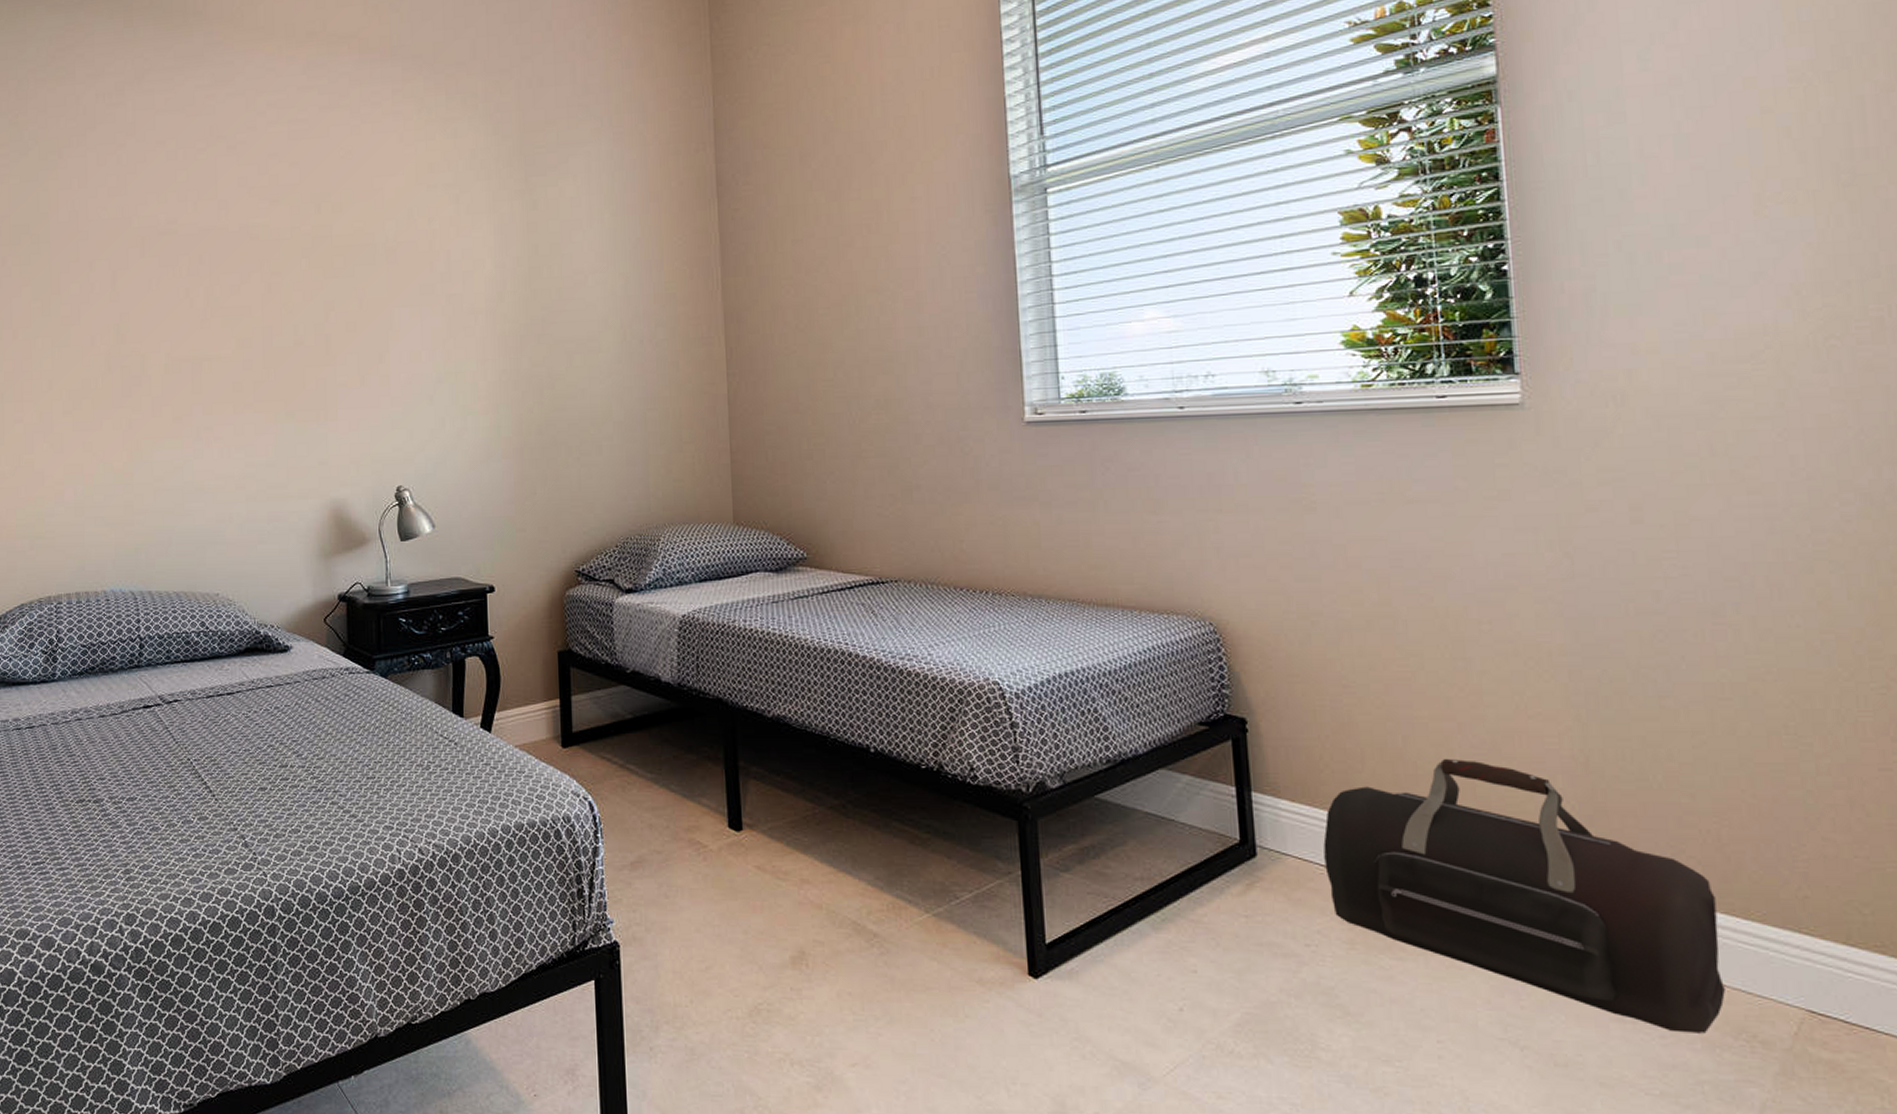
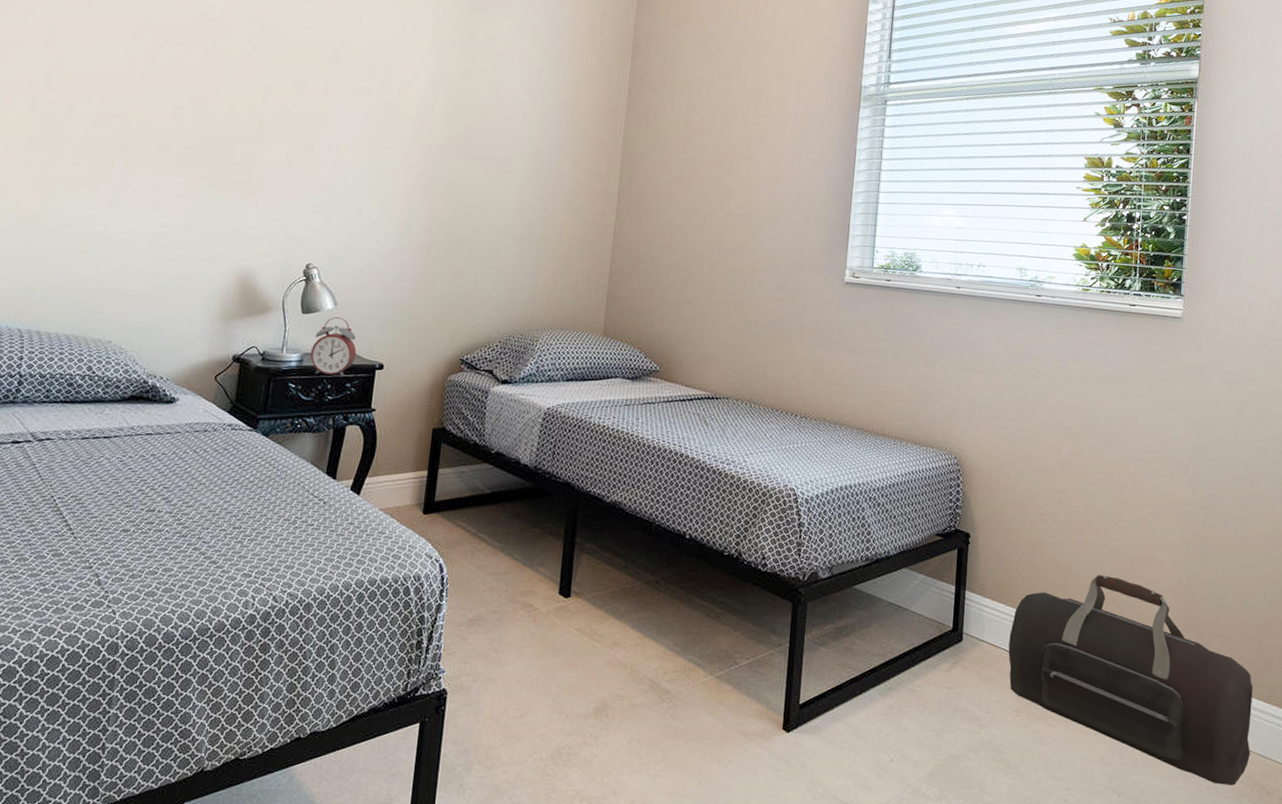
alarm clock: none [415,540,463,606] -> present [310,317,357,376]

